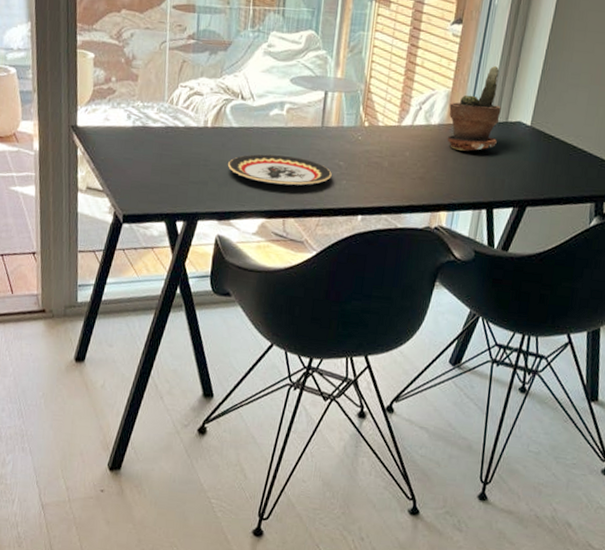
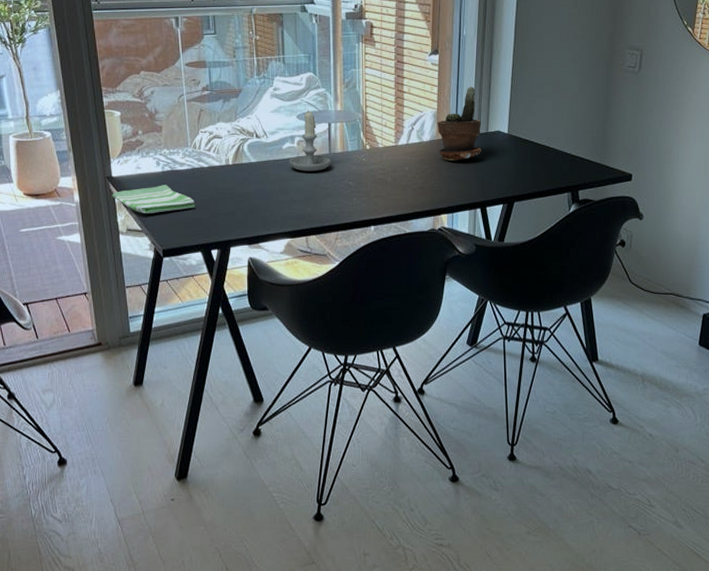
dish towel: none [74,141,165,173] -> present [112,185,195,213]
plate: present [228,154,332,186] -> none [252,182,344,208]
candle: none [275,73,323,146] -> present [289,109,331,172]

